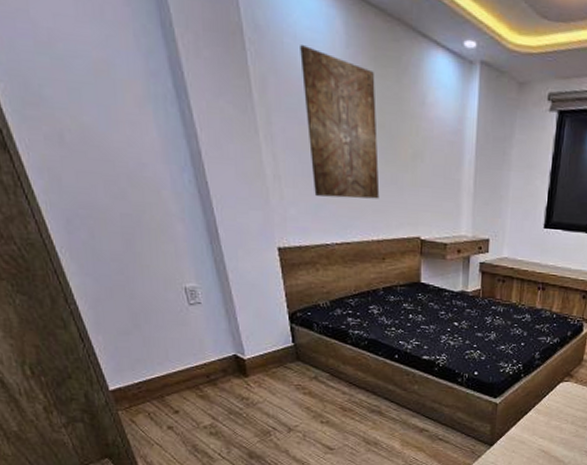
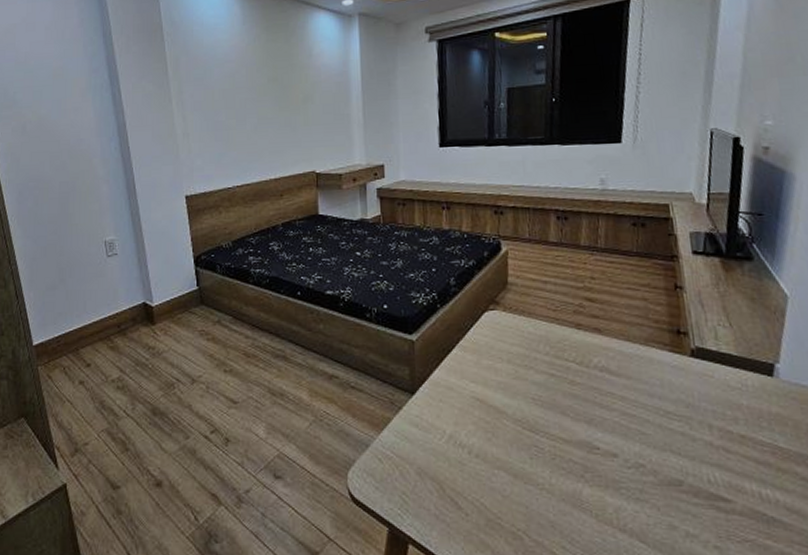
wall art: present [300,45,380,199] -> none [206,29,275,146]

